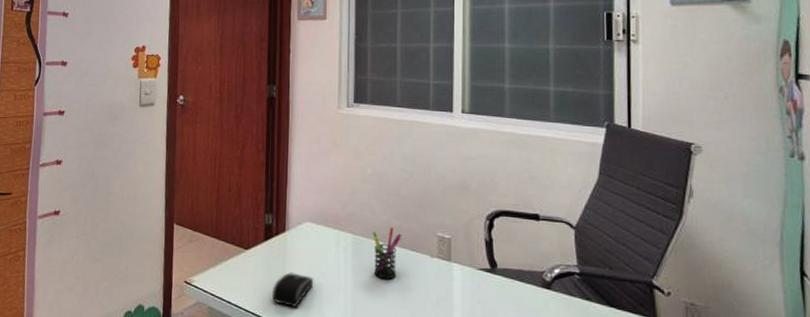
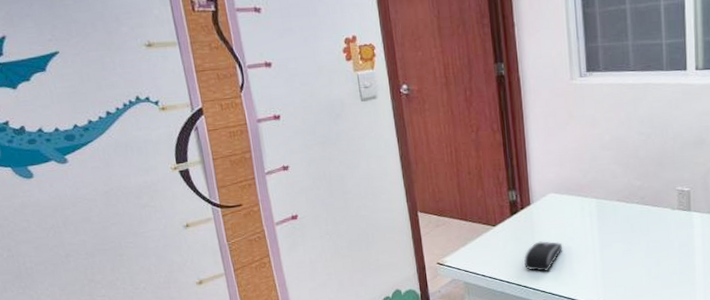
pen holder: present [373,226,402,280] -> none [615,187,644,235]

